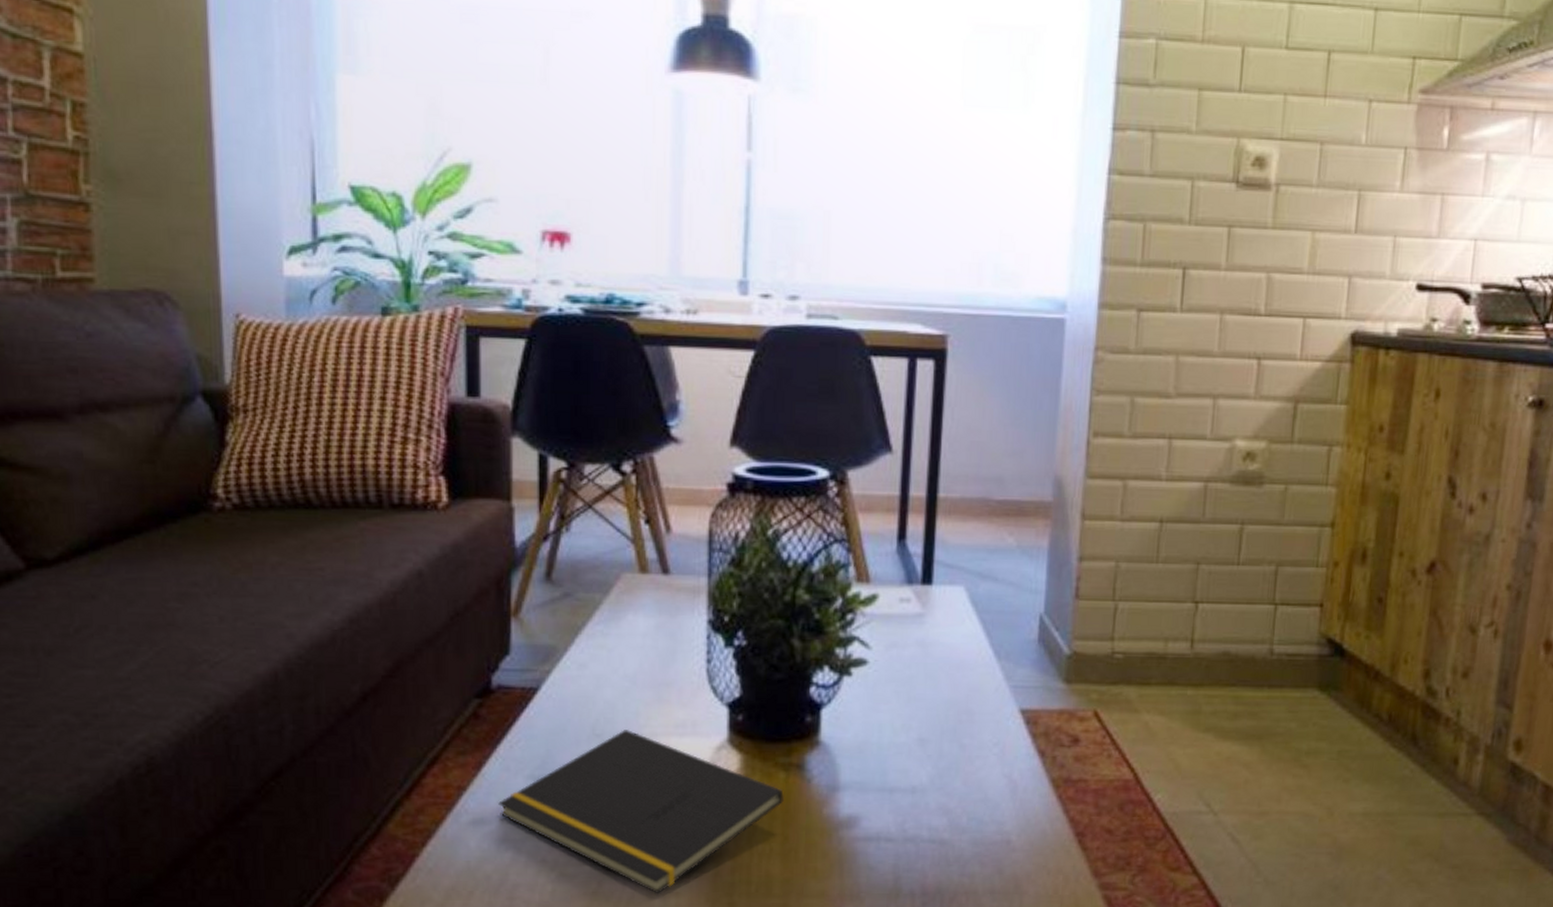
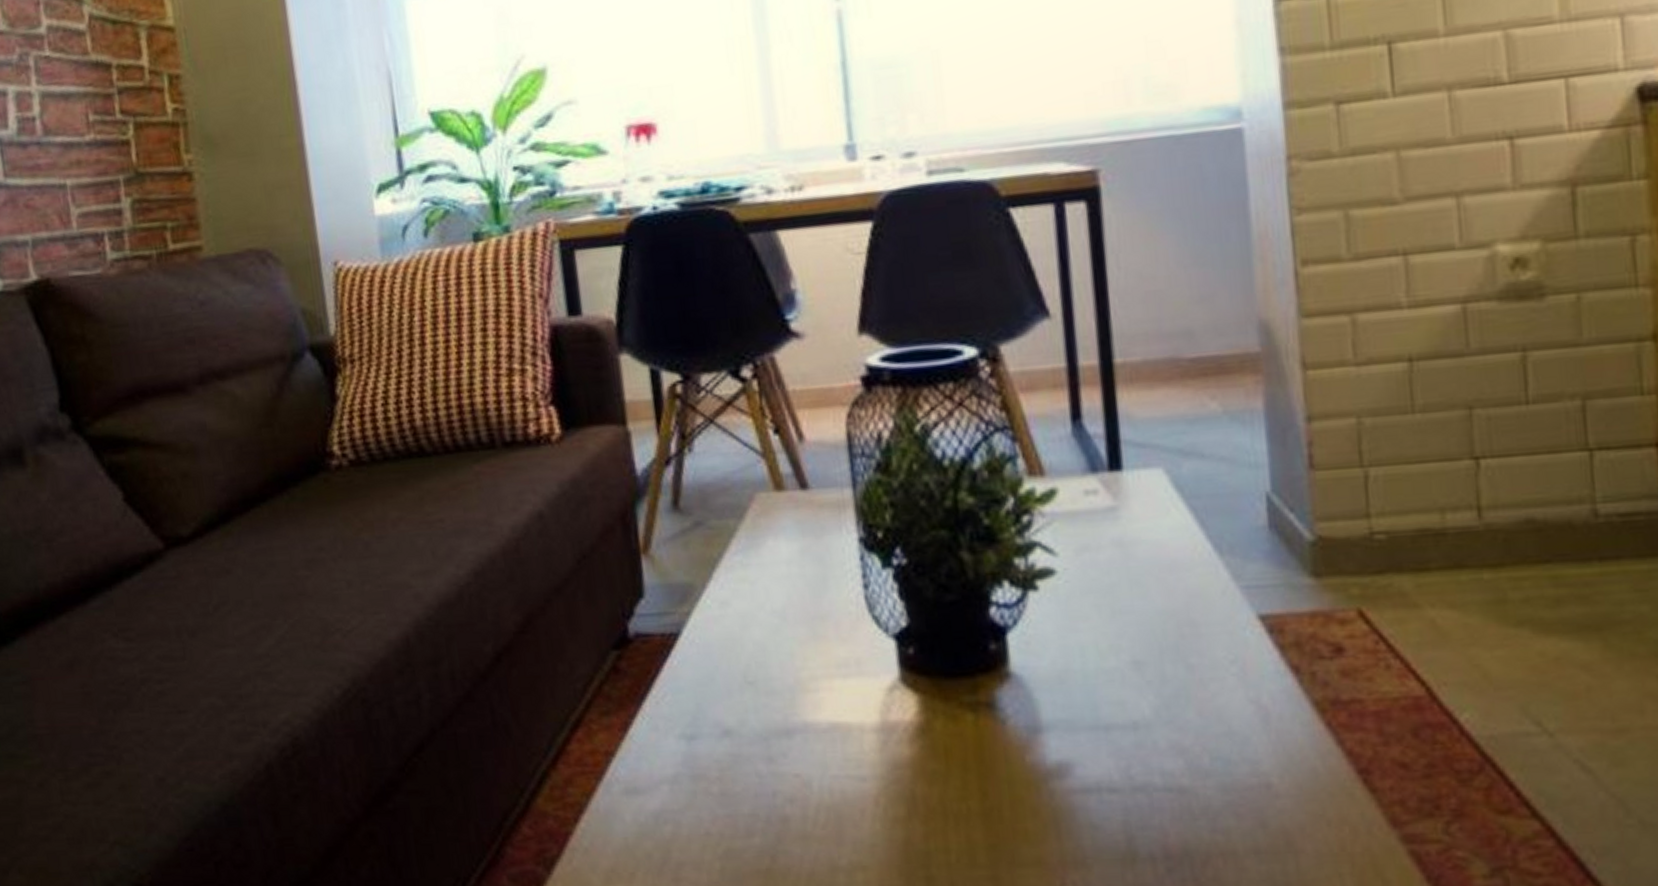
notepad: present [498,730,784,894] -> none [650,674,976,869]

